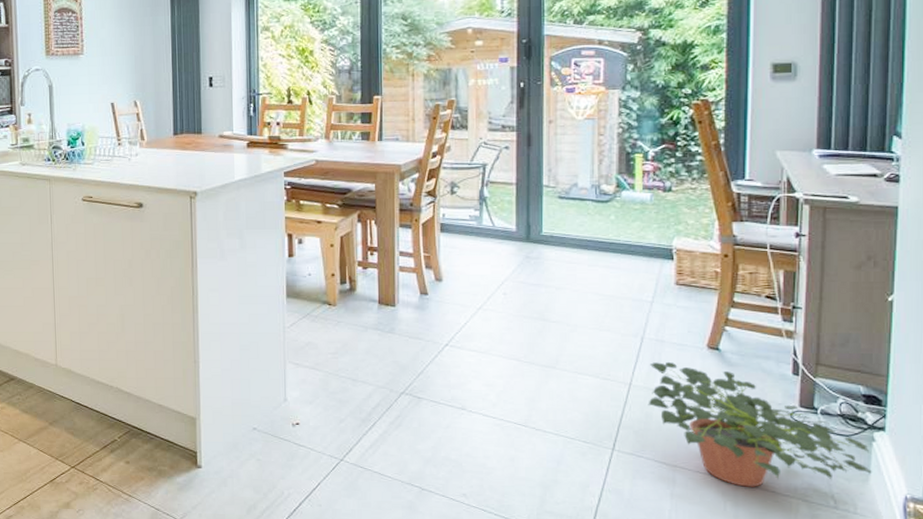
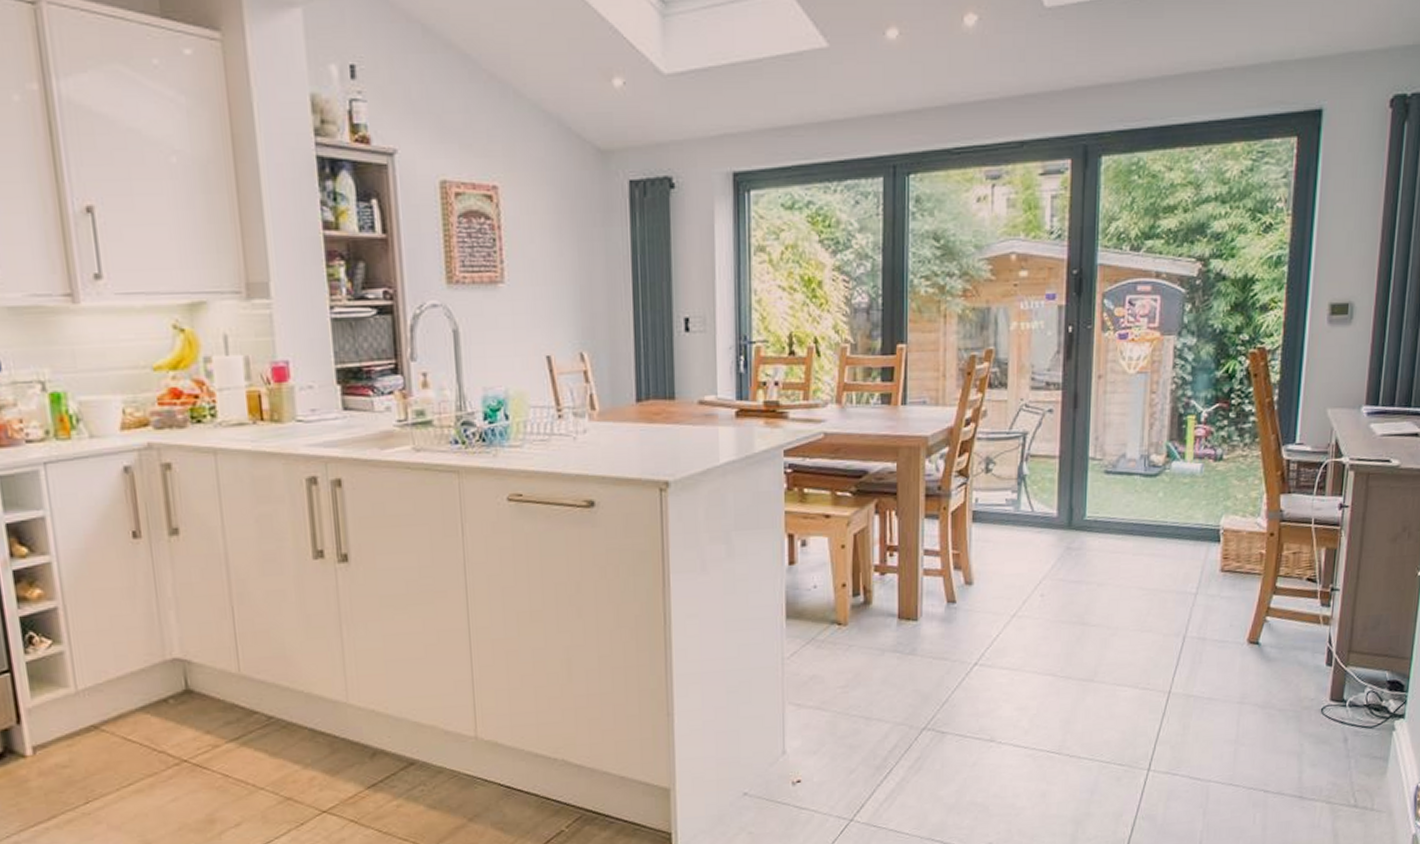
potted plant: present [648,361,872,487] -> none [1186,662,1390,796]

